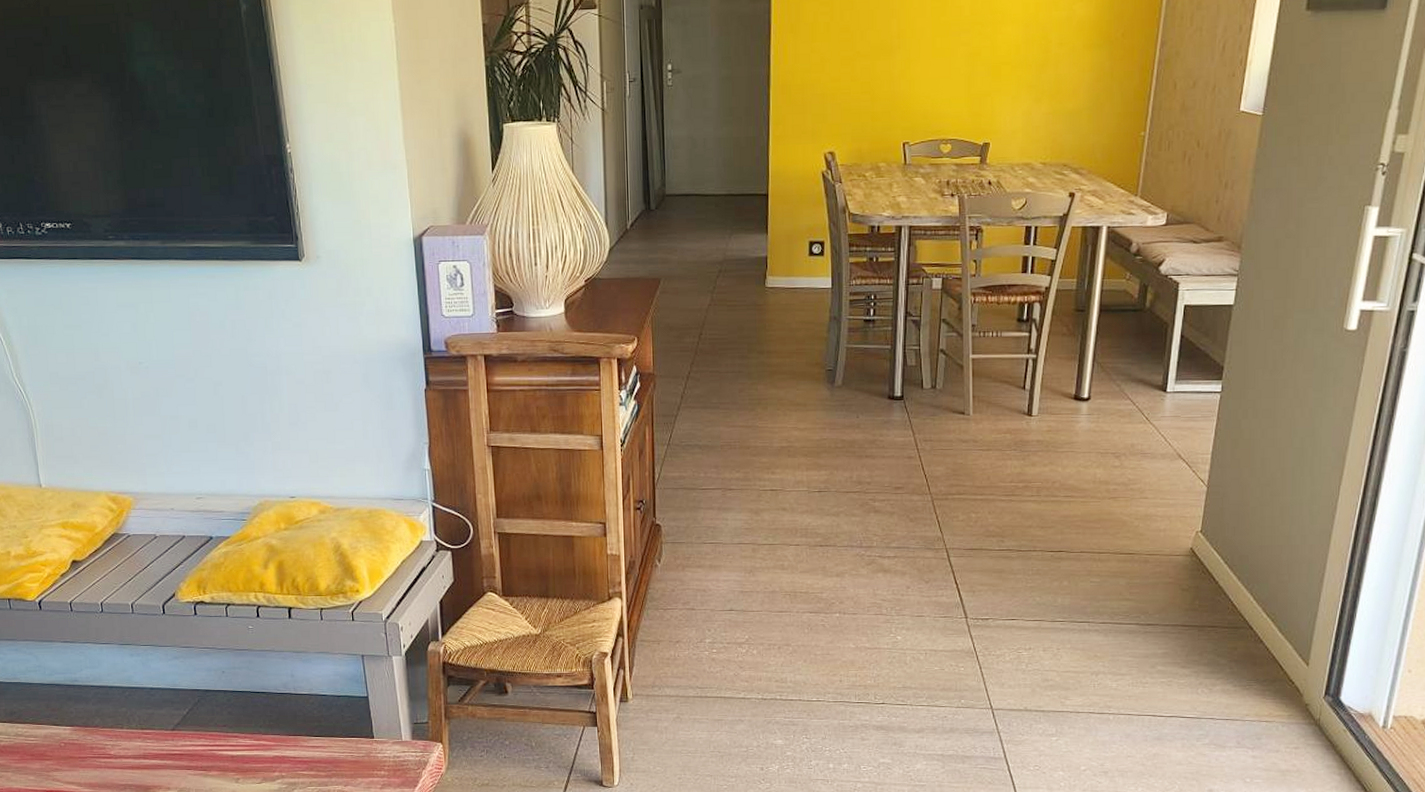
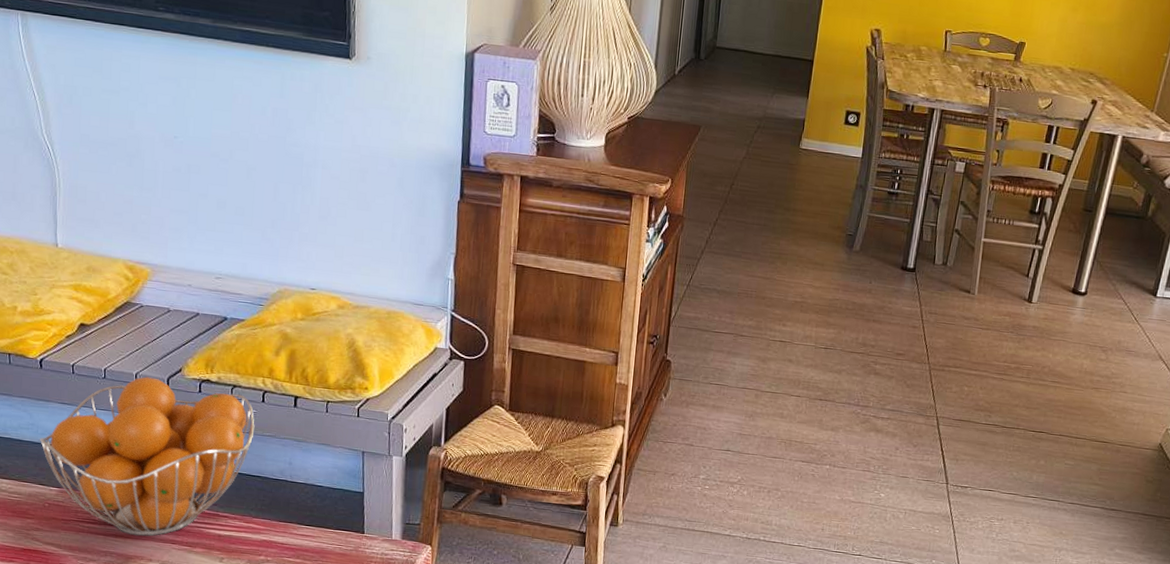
fruit basket: none [47,605,253,766] -> present [39,376,255,537]

